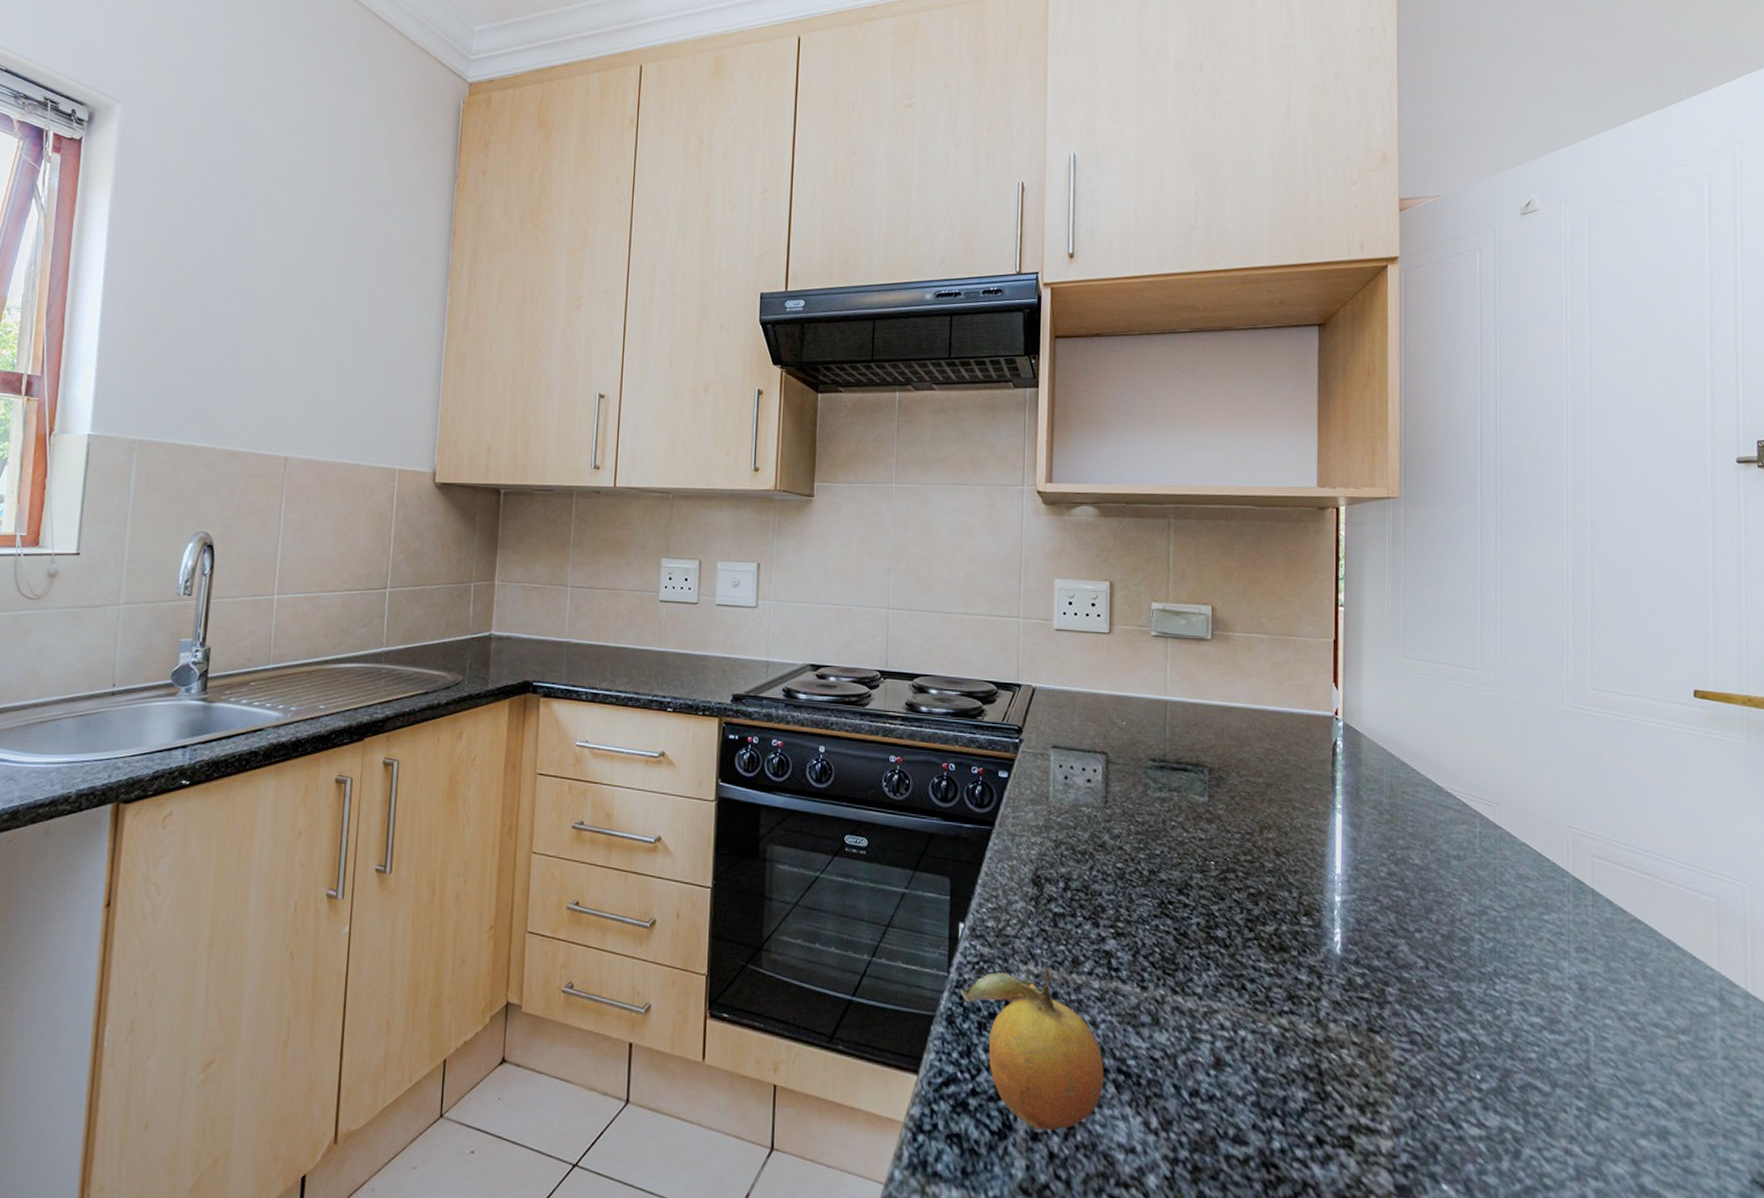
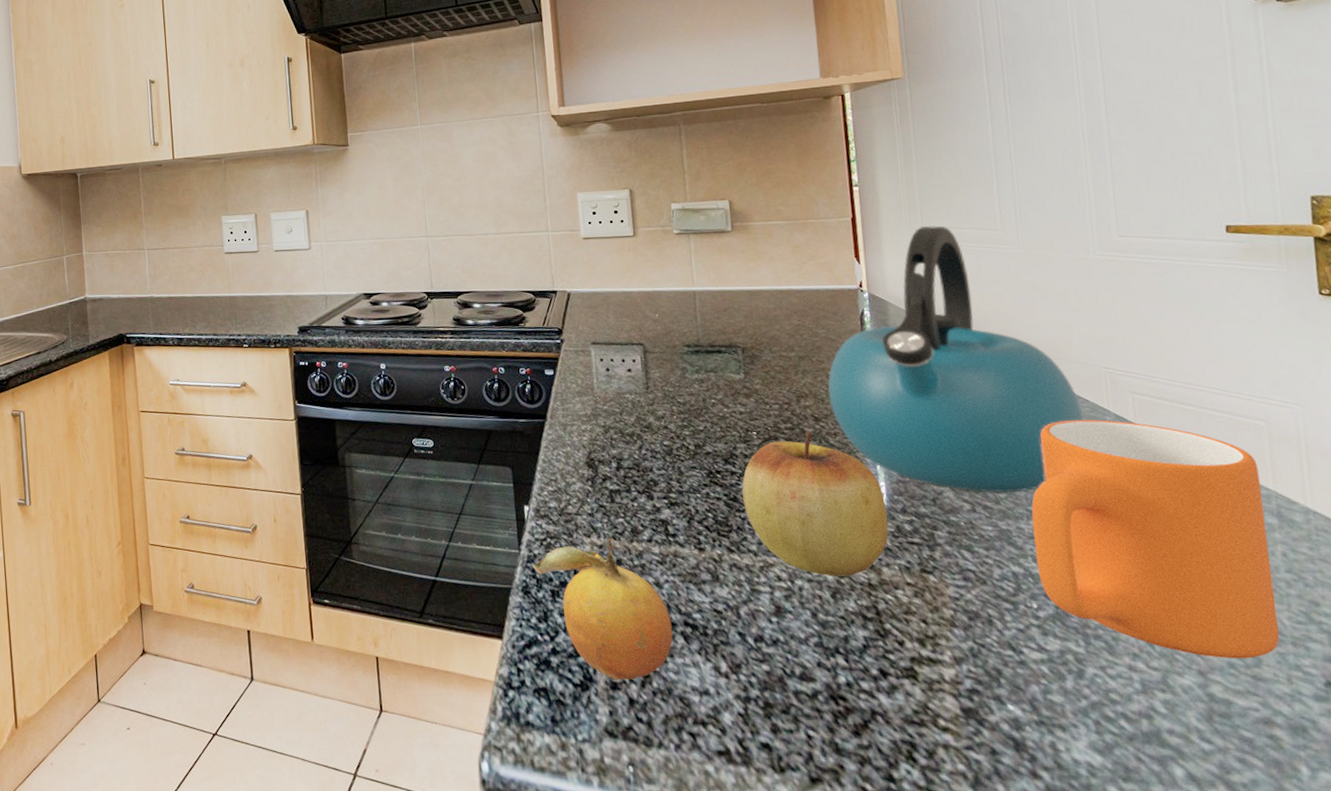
apple: none [1194,867,1340,1030] -> present [742,432,889,576]
kettle: none [1292,656,1542,951] -> present [828,226,1083,493]
mug: none [1483,879,1712,1149] -> present [1031,419,1280,659]

